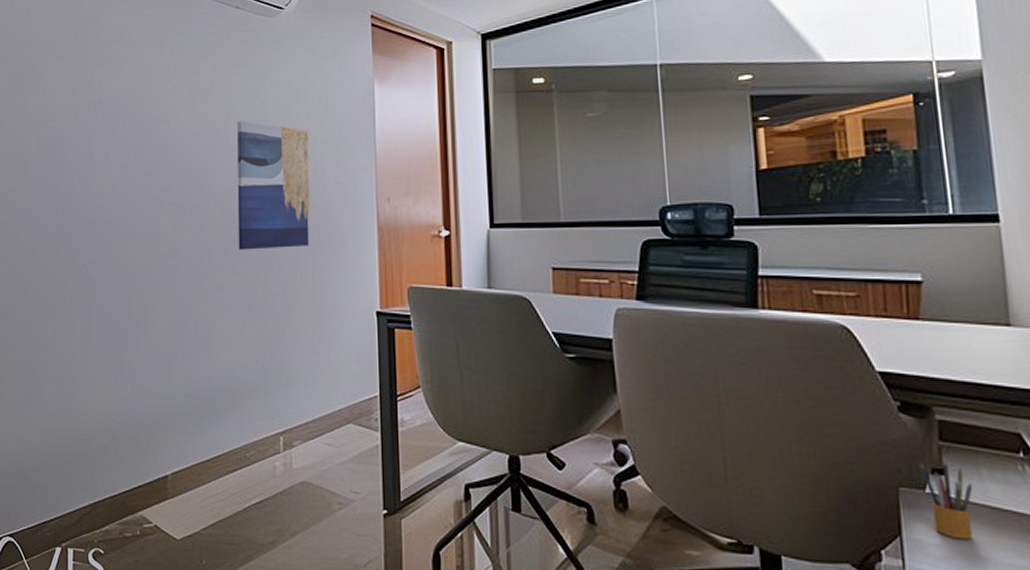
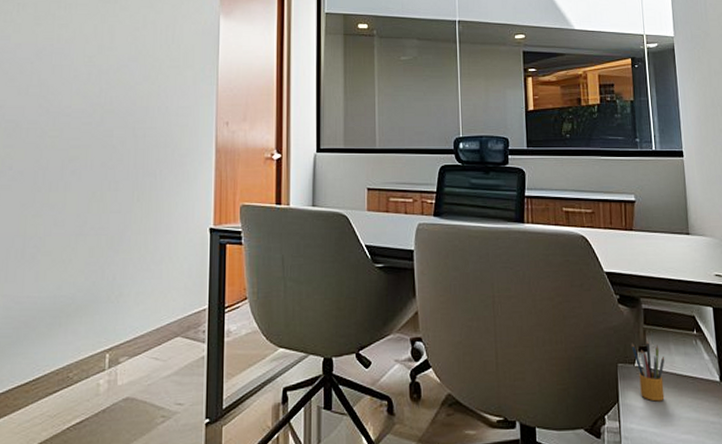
wall art: present [237,121,311,250] -> none [75,43,154,169]

